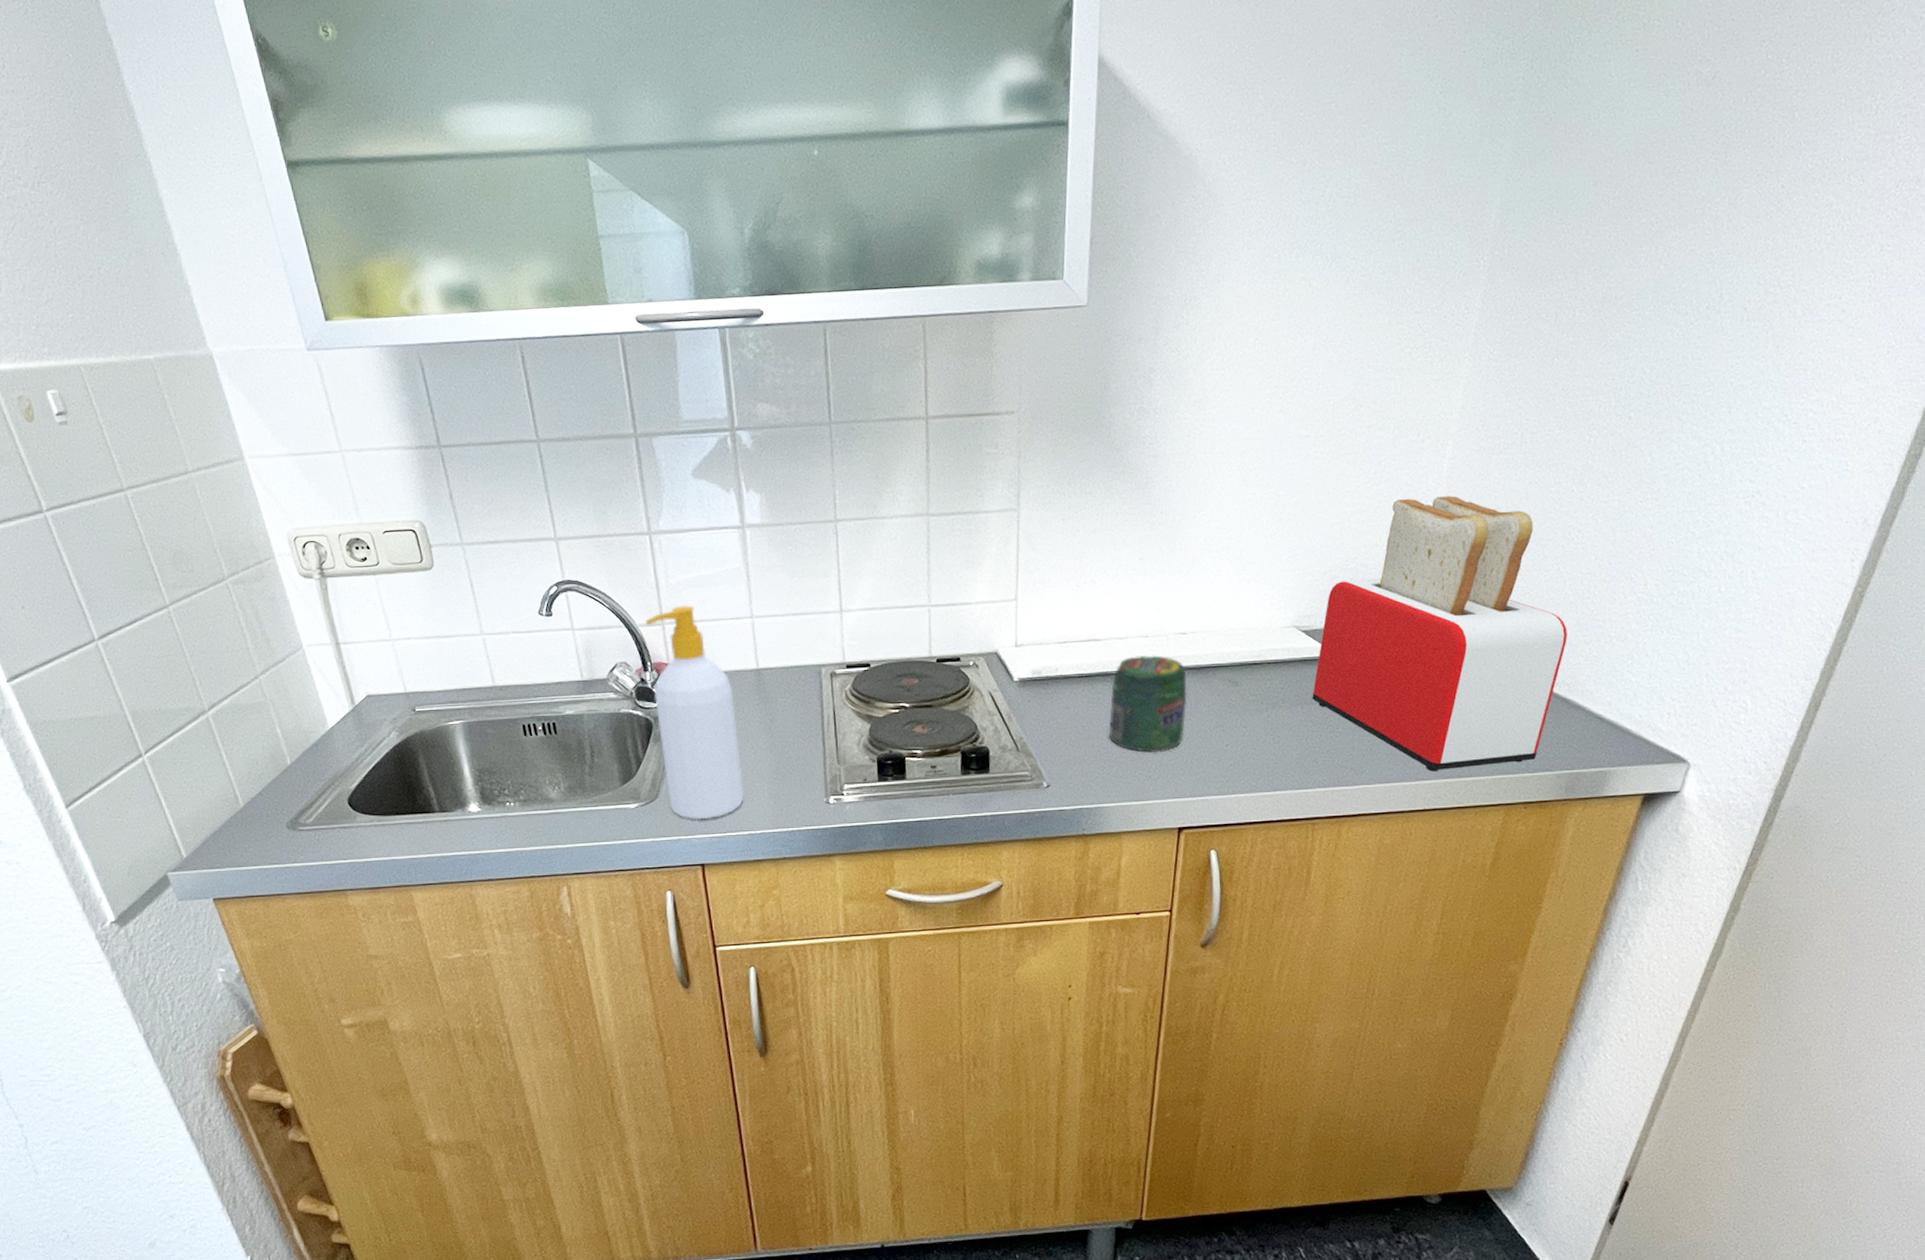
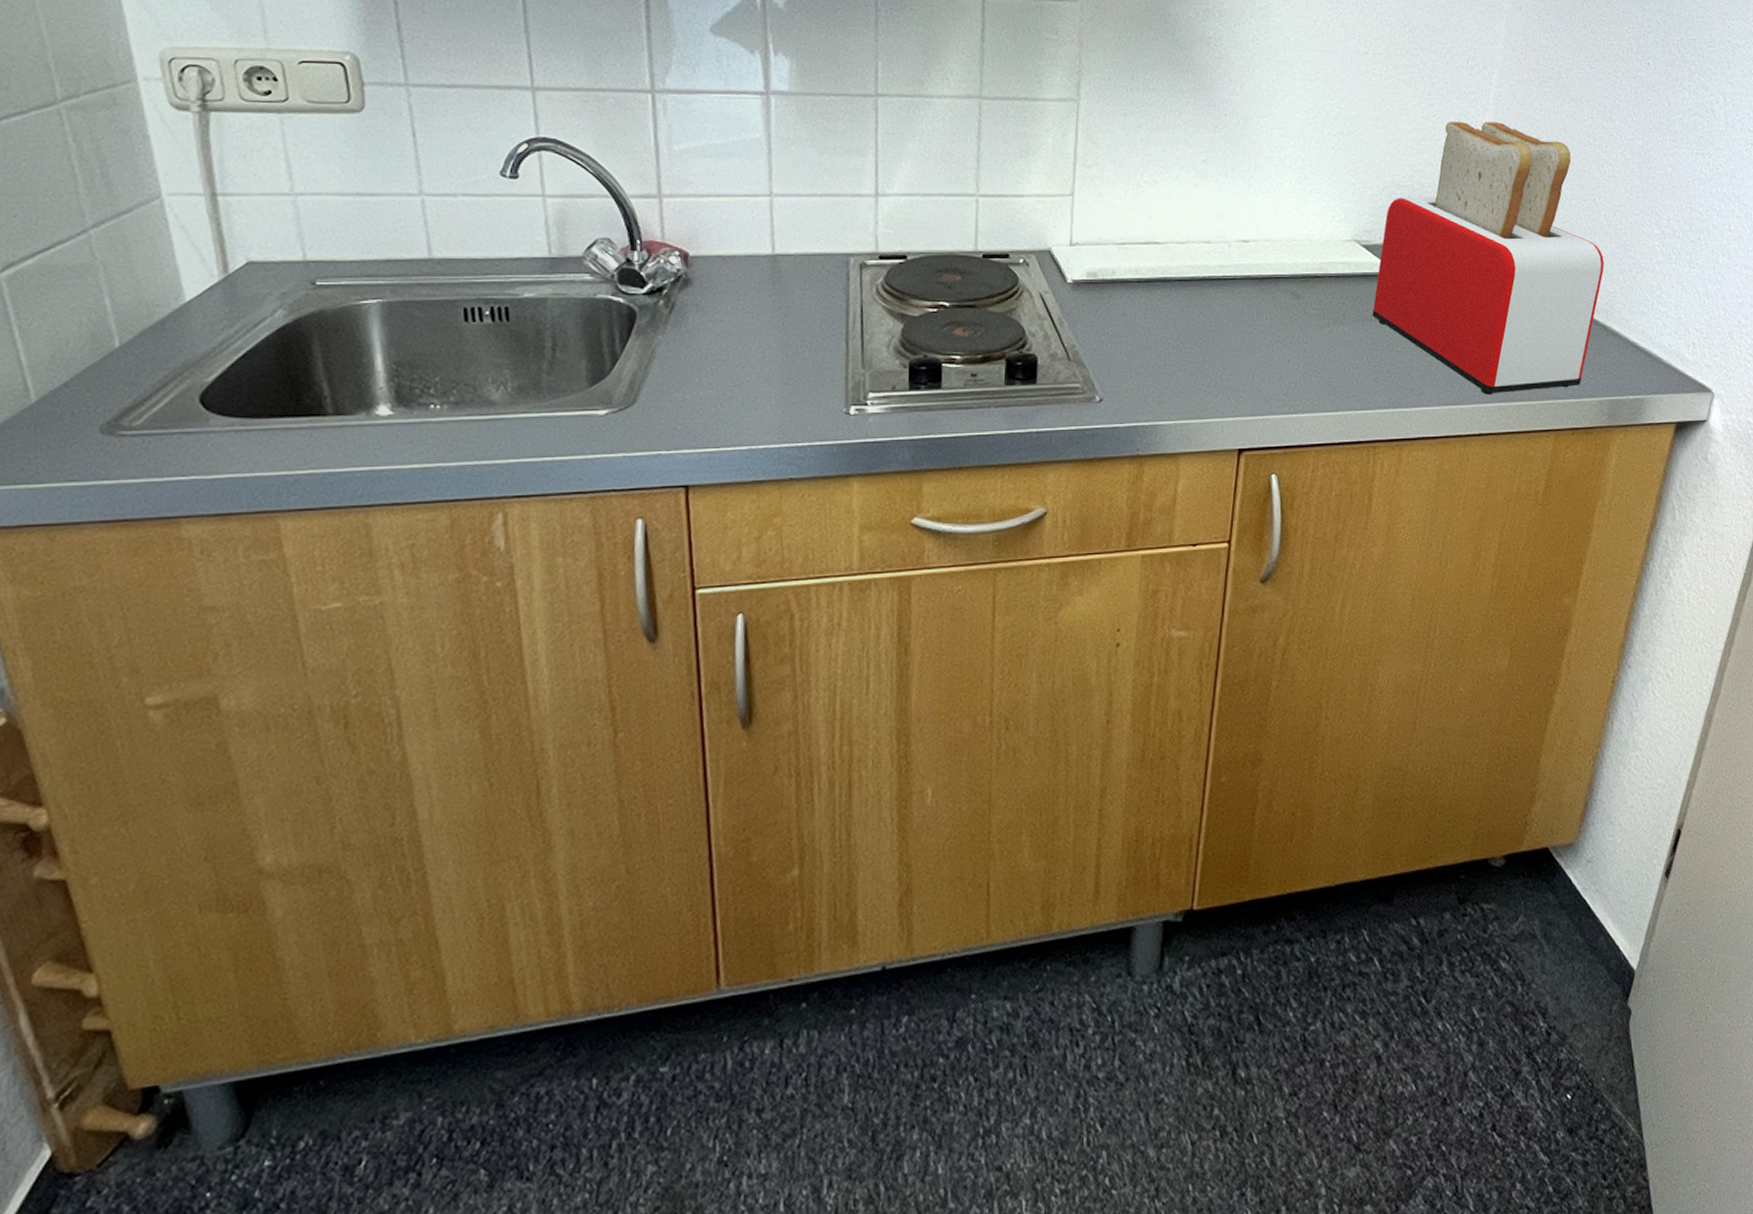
soap bottle: present [645,604,745,820] -> none [638,175,747,431]
jar: present [1109,655,1187,752] -> none [1167,262,1249,366]

